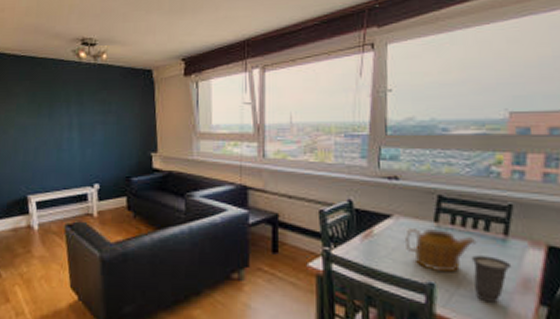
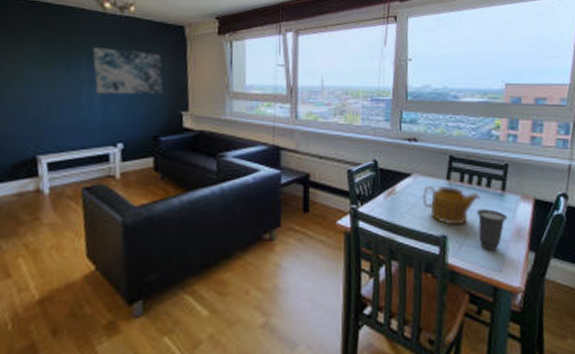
wall art: none [71,95,134,139] -> present [92,48,164,95]

